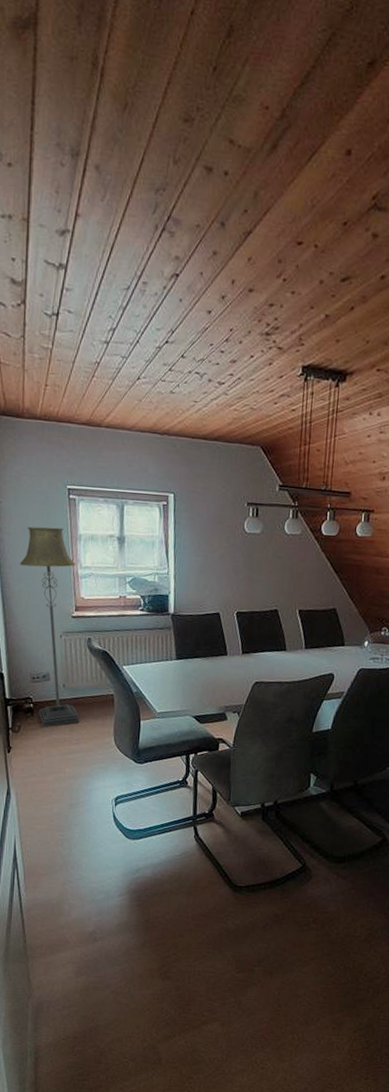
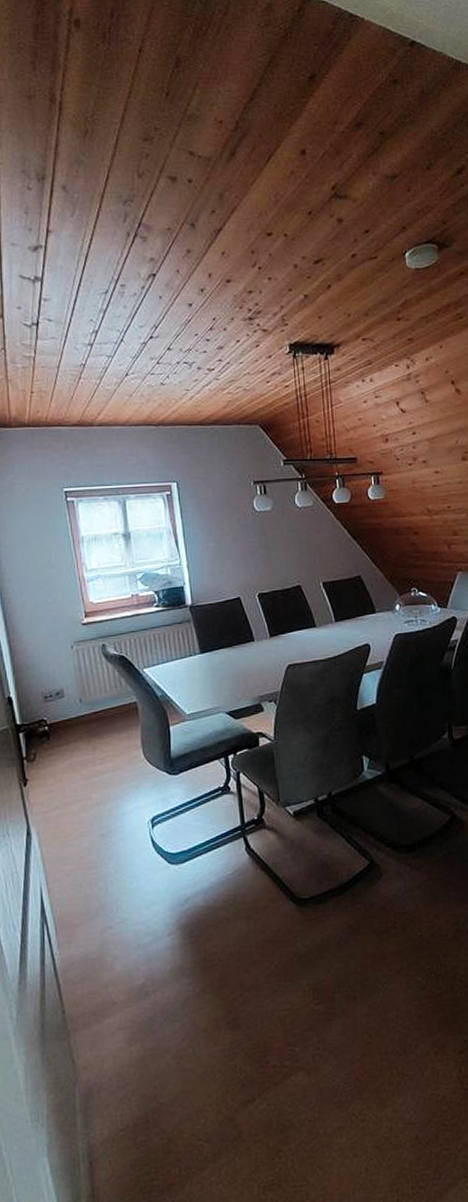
floor lamp: present [19,526,80,728] -> none [19,532,102,751]

